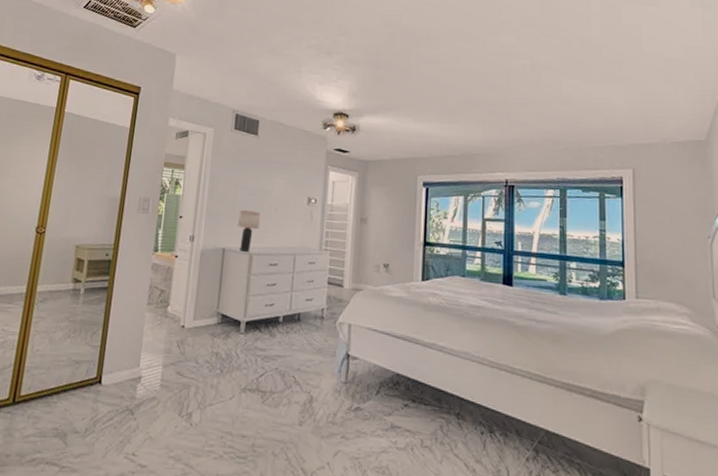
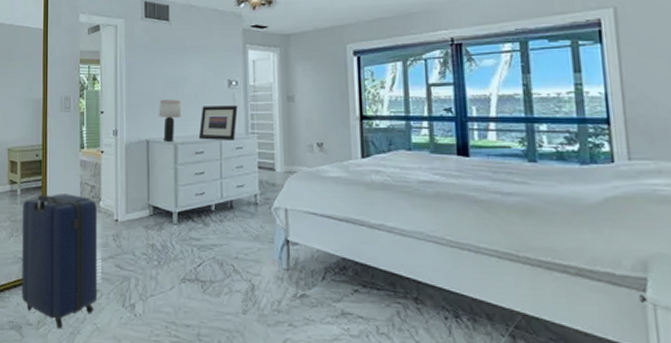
suitcase: none [71,295,165,438] -> present [21,194,98,329]
picture frame: none [274,220,314,256] -> present [198,105,238,141]

